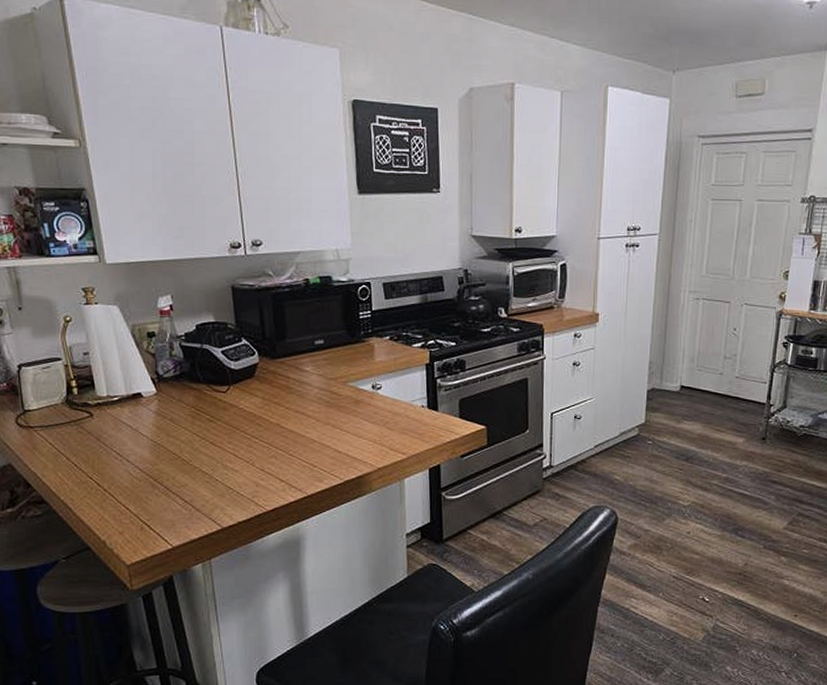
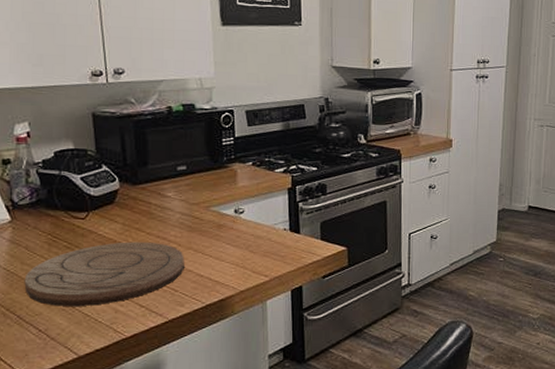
cutting board: none [170,416,323,479] -> present [24,241,184,306]

